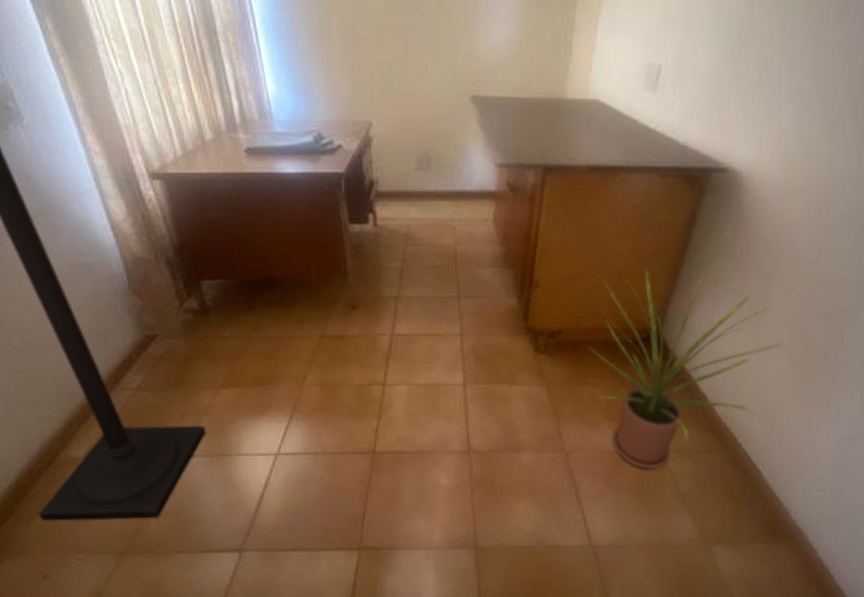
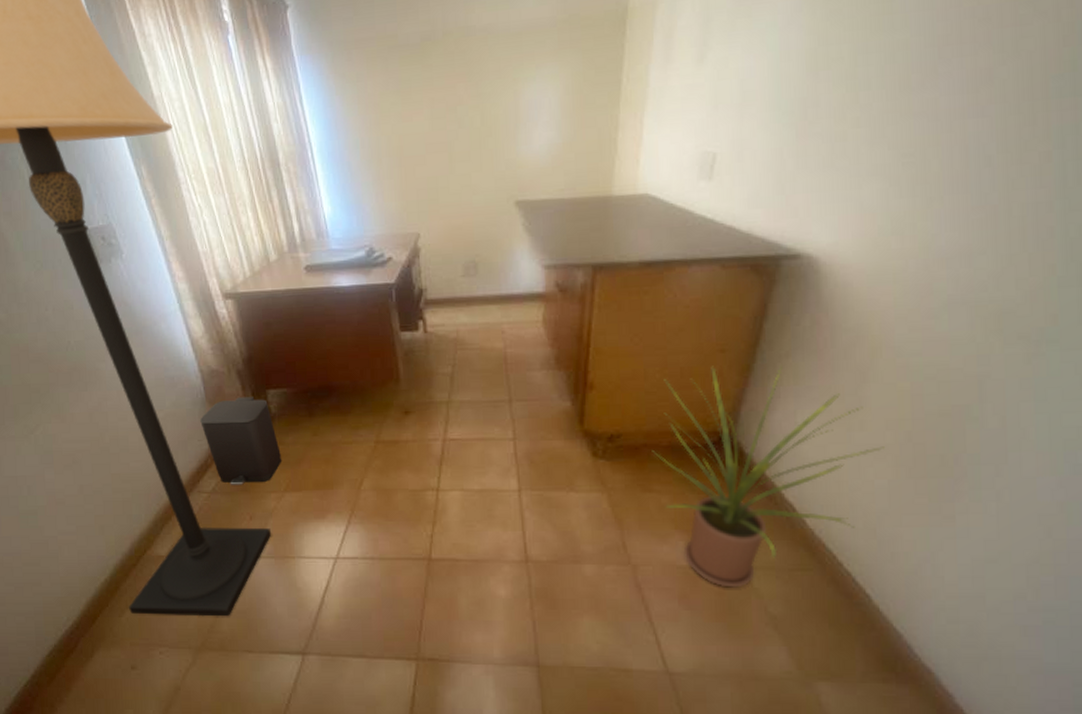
pedal bin: none [123,287,217,383] -> present [200,397,281,486]

